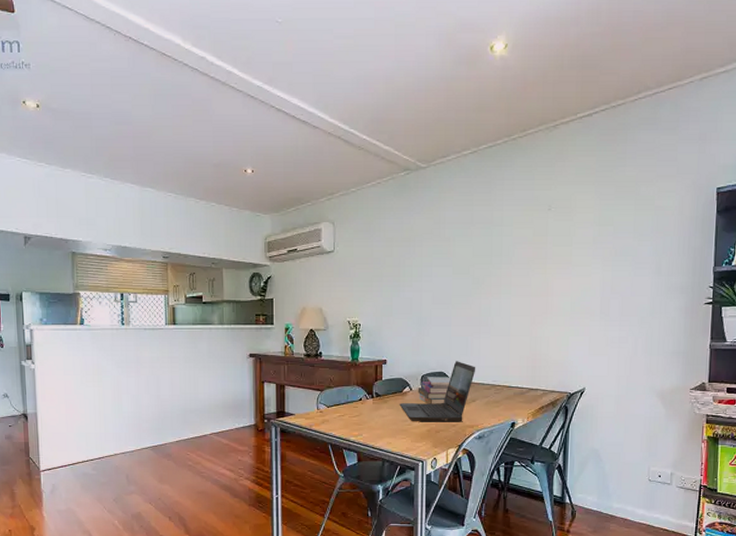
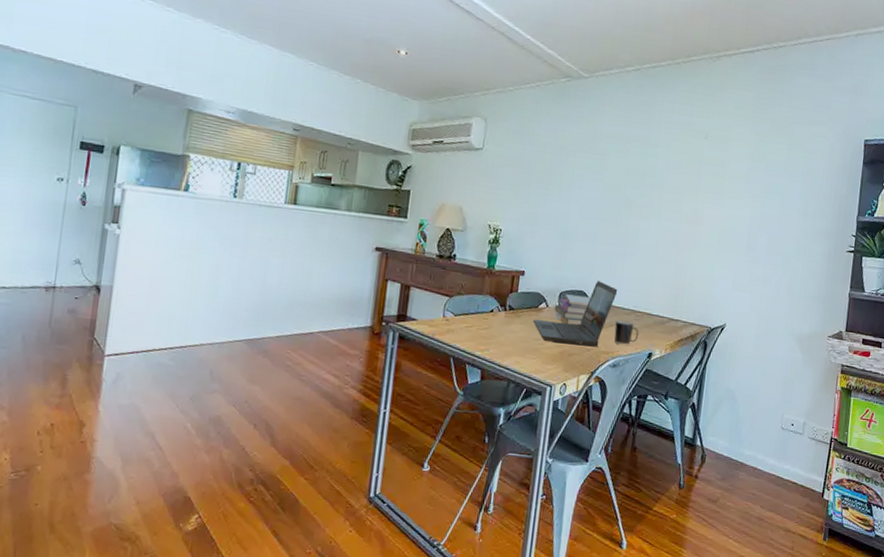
mug: none [477,395,500,419] -> present [614,319,639,347]

